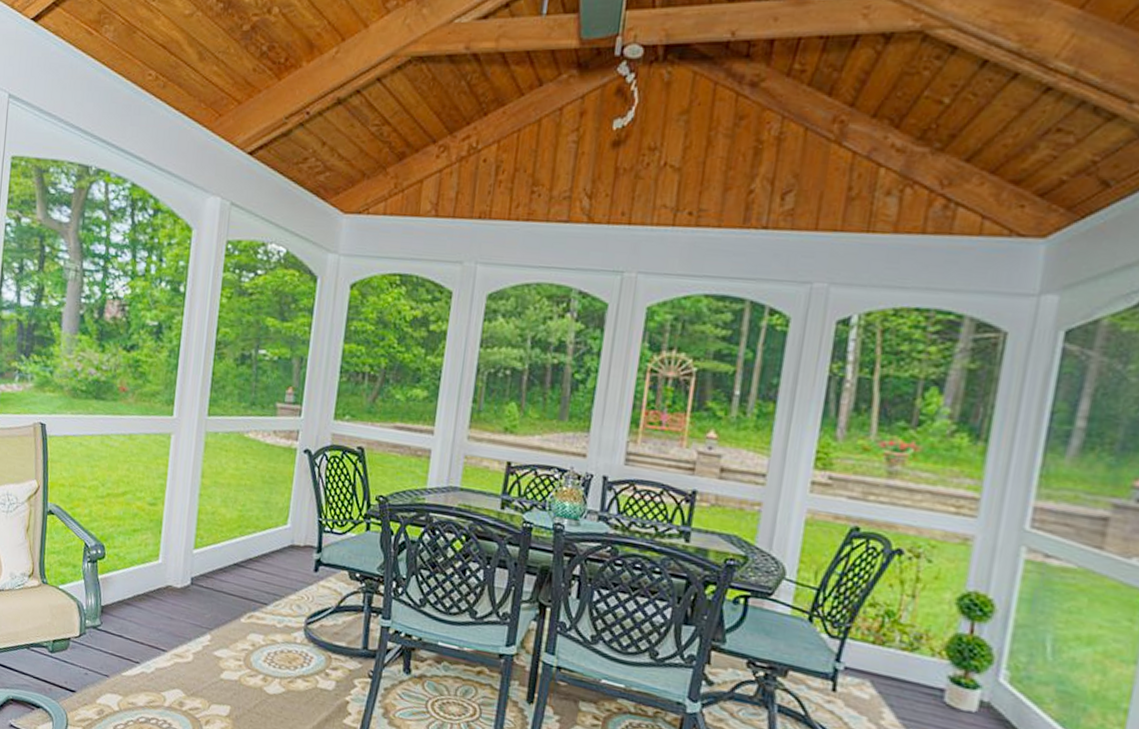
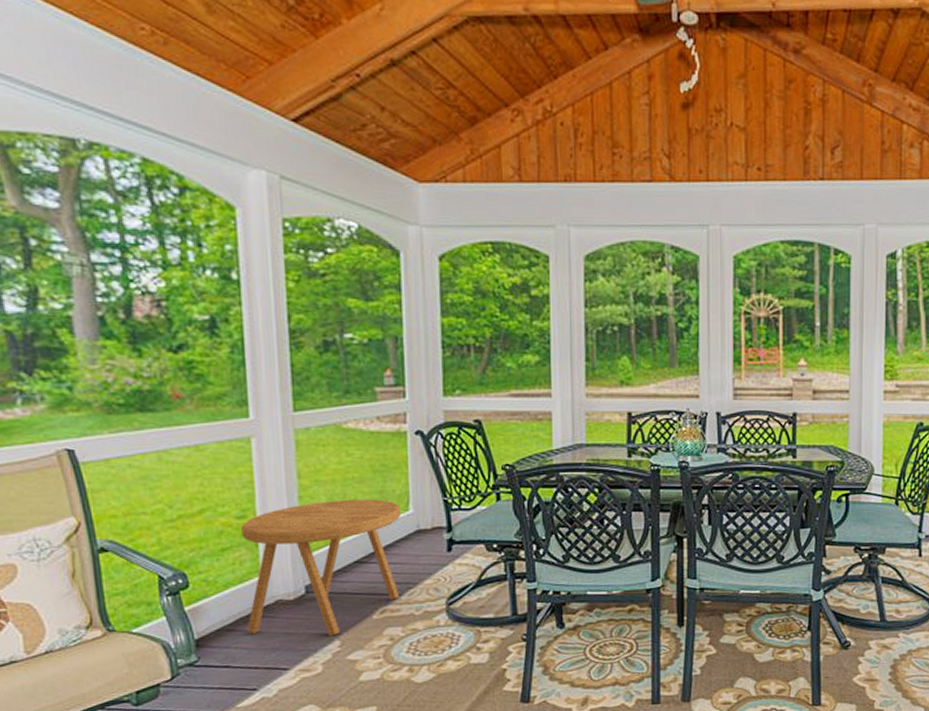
side table: none [141,501,281,630] -> present [241,499,402,636]

